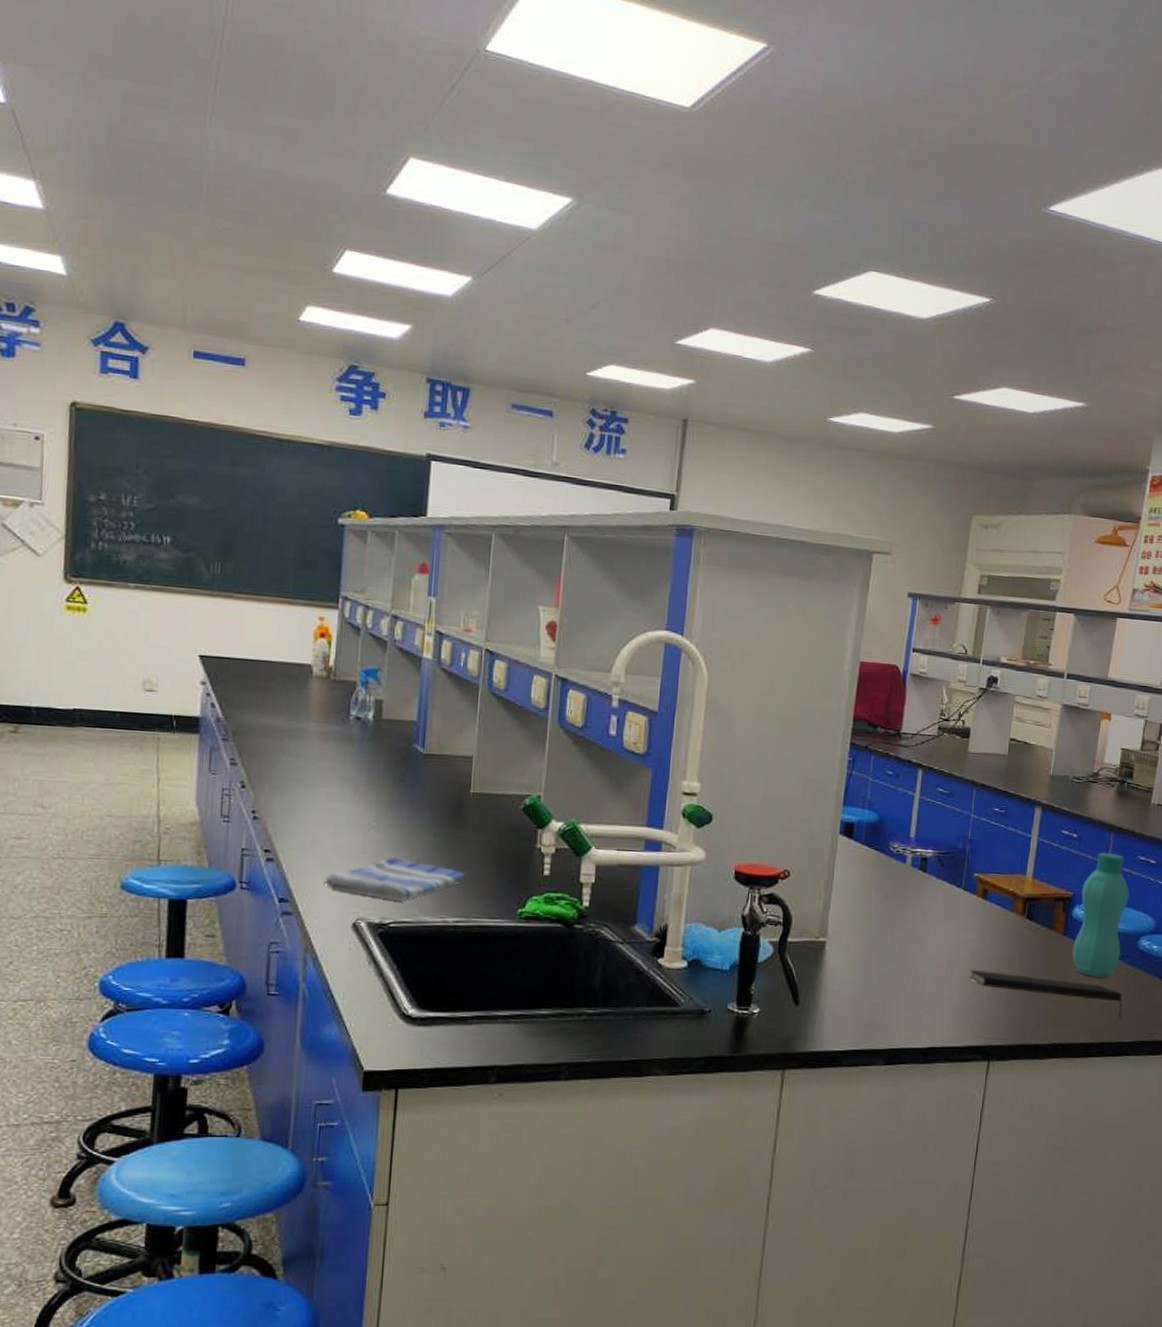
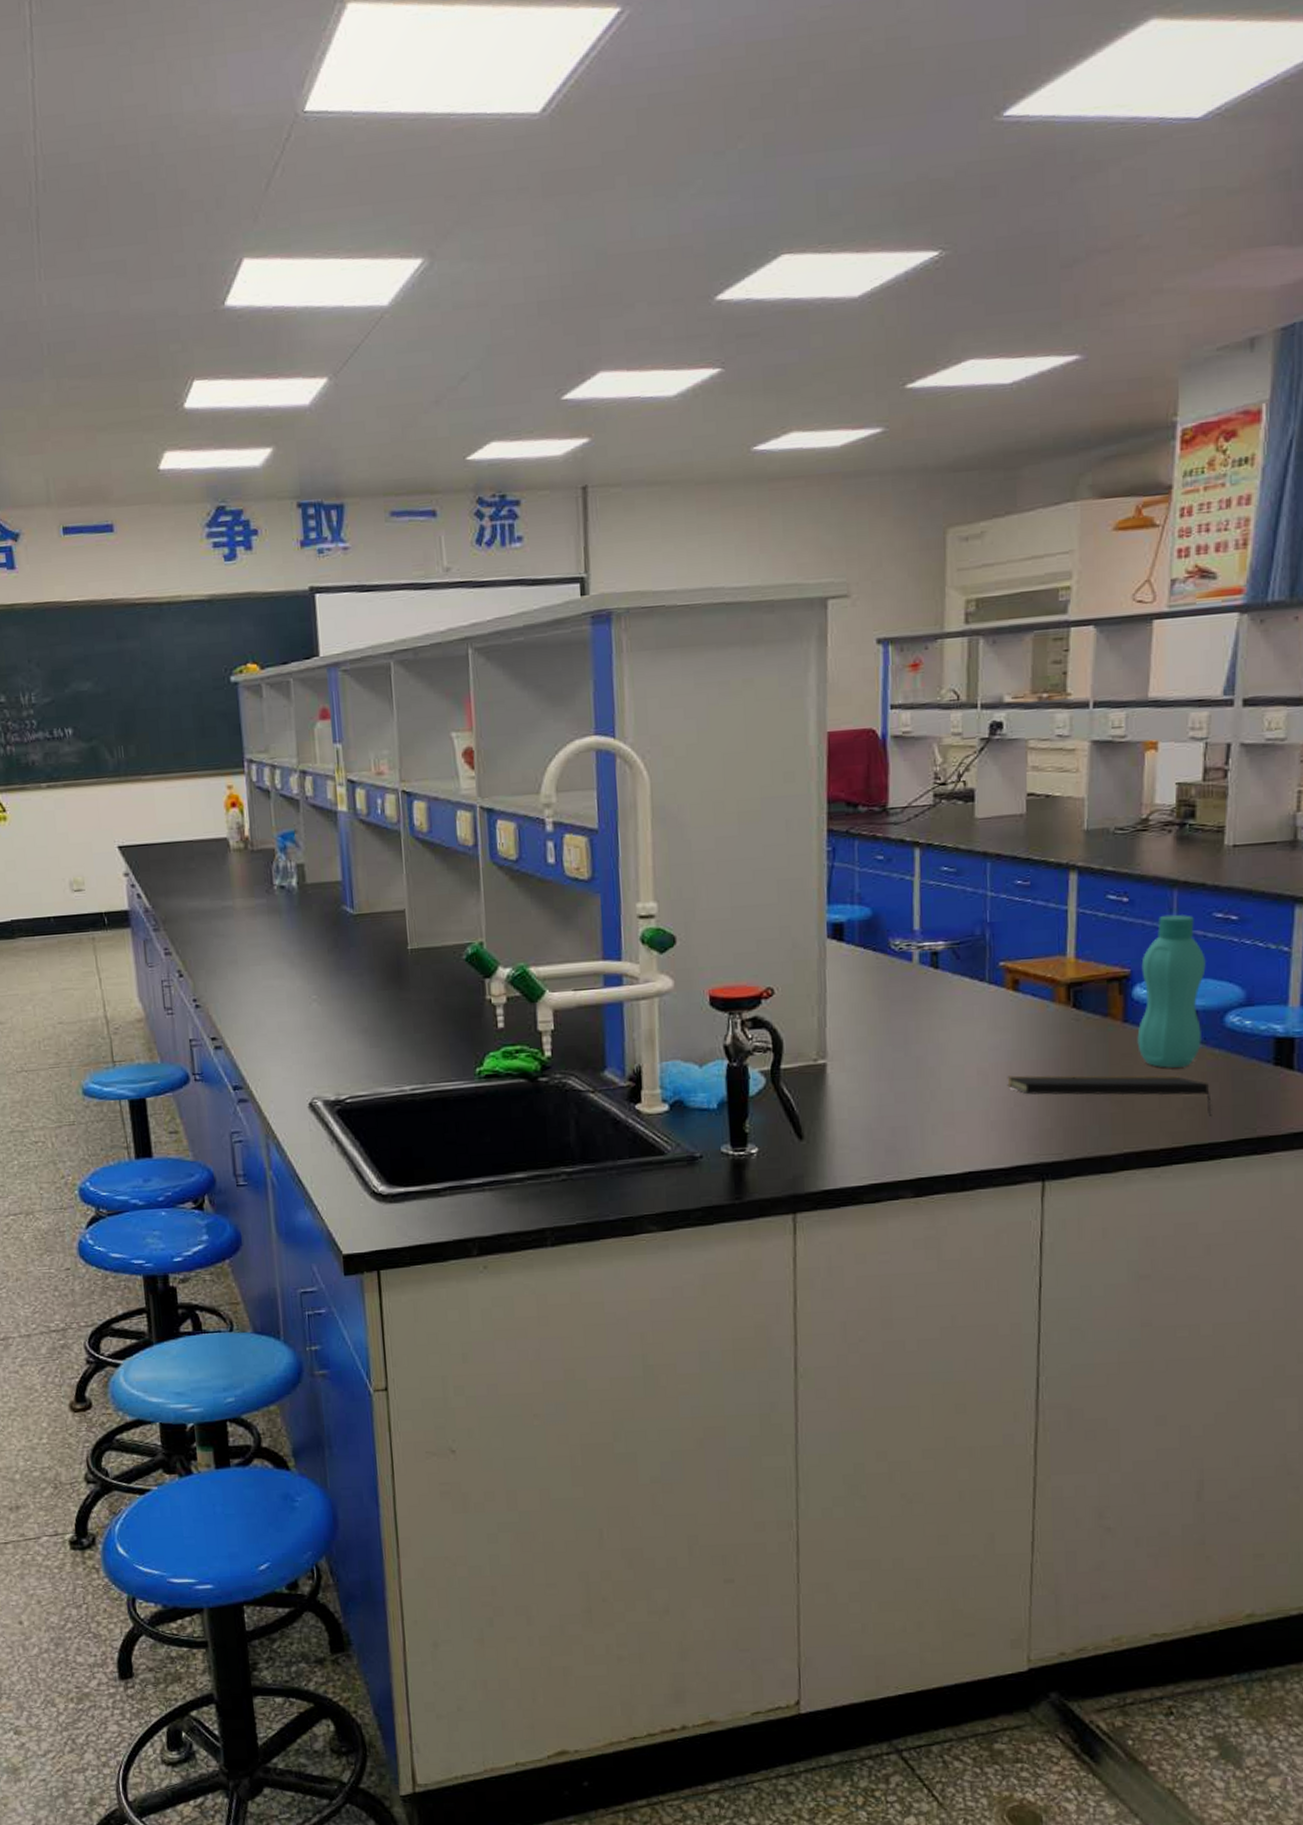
dish towel: present [324,857,467,901] -> none [274,1029,417,1075]

